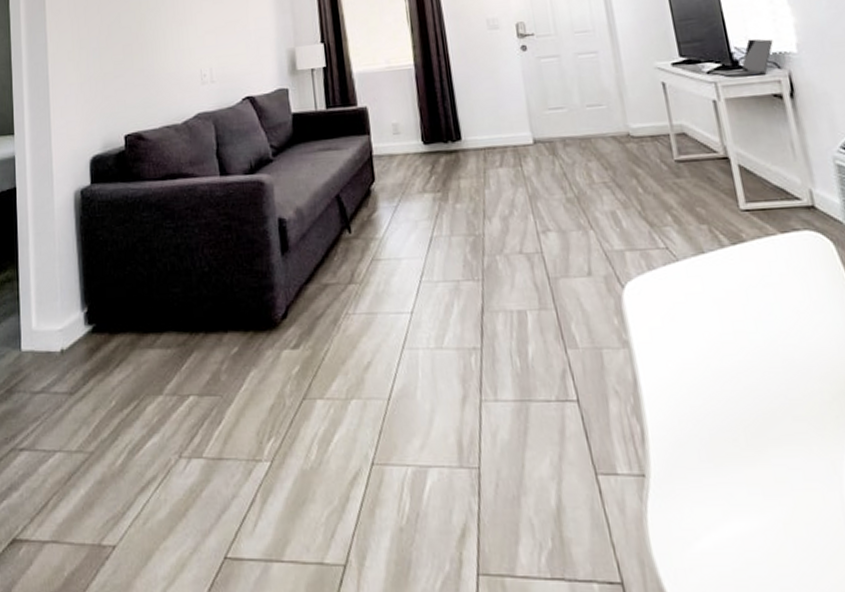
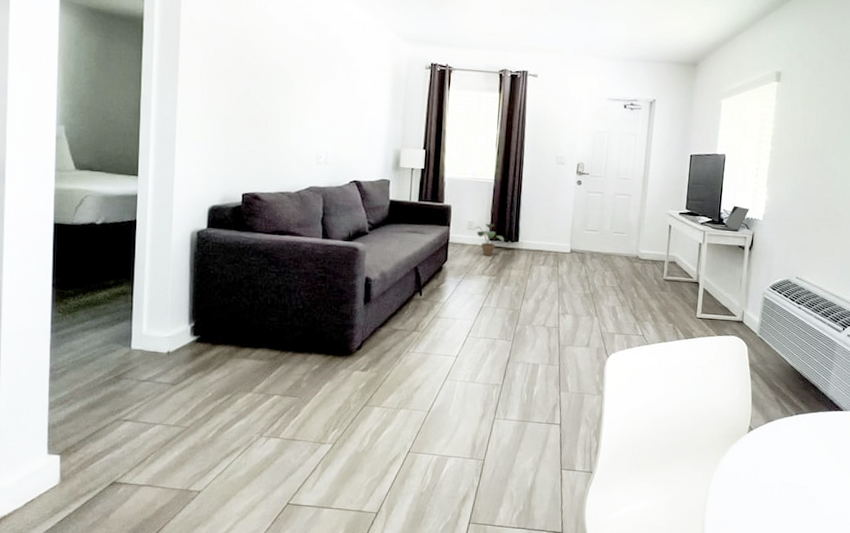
potted plant: none [400,121,443,168] -> present [473,223,505,257]

